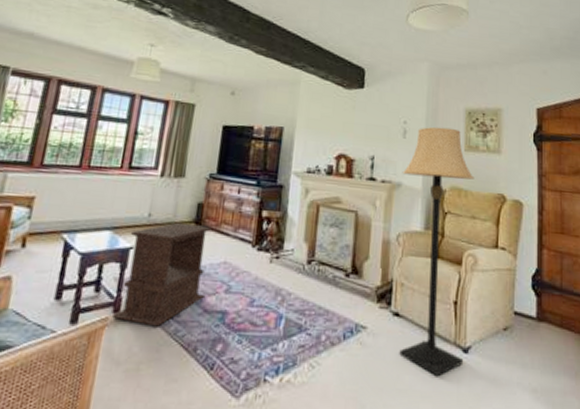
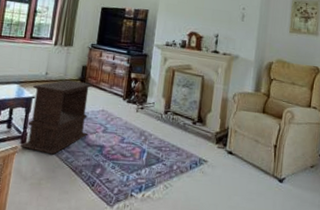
lamp: present [399,127,475,377] -> none [231,13,296,199]

